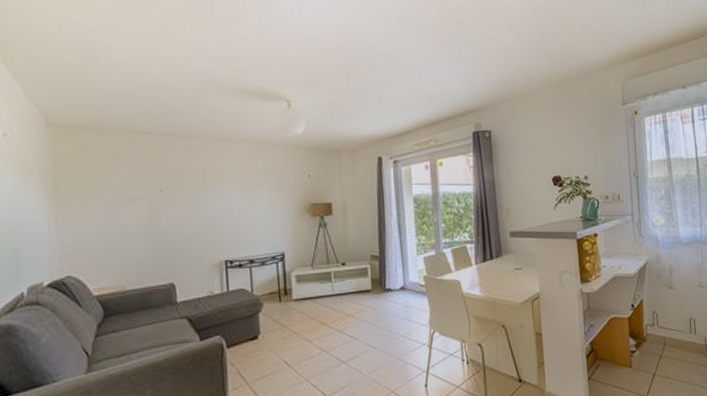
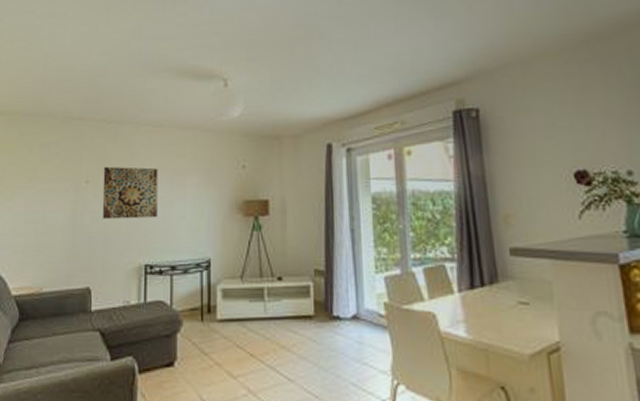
wall art: none [177,177,234,224] -> present [102,166,158,220]

